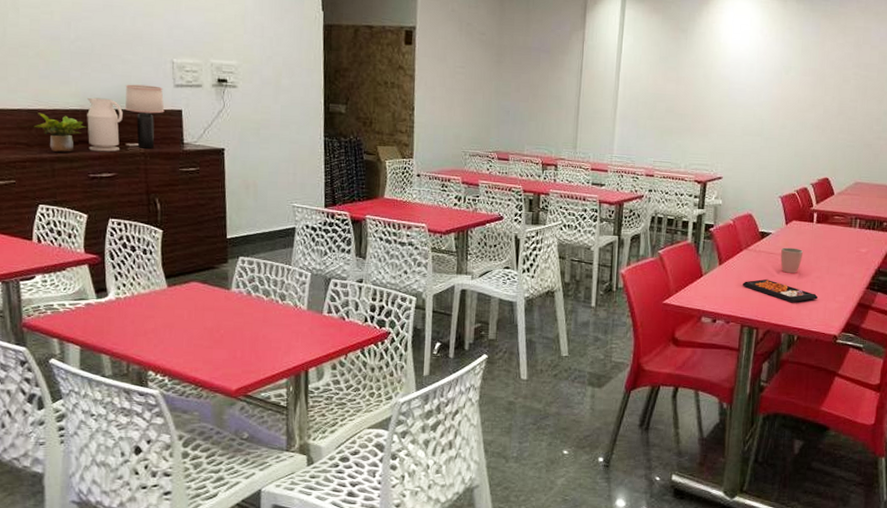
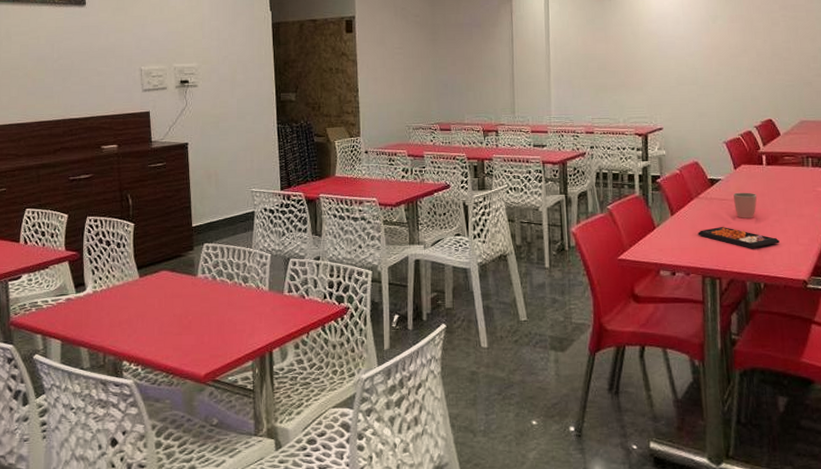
potted plant: present [34,112,88,153] -> none [22,125,68,160]
water jug: present [87,97,123,153] -> none [67,107,98,156]
table lamp: present [124,84,165,150] -> none [100,92,135,150]

